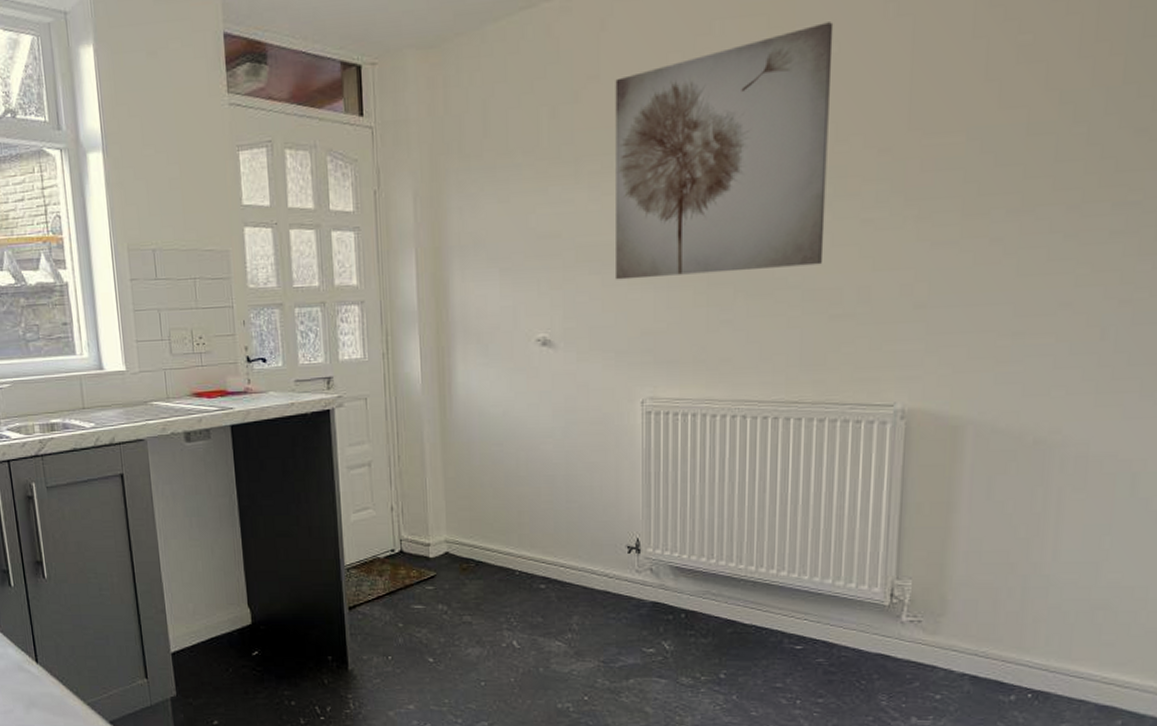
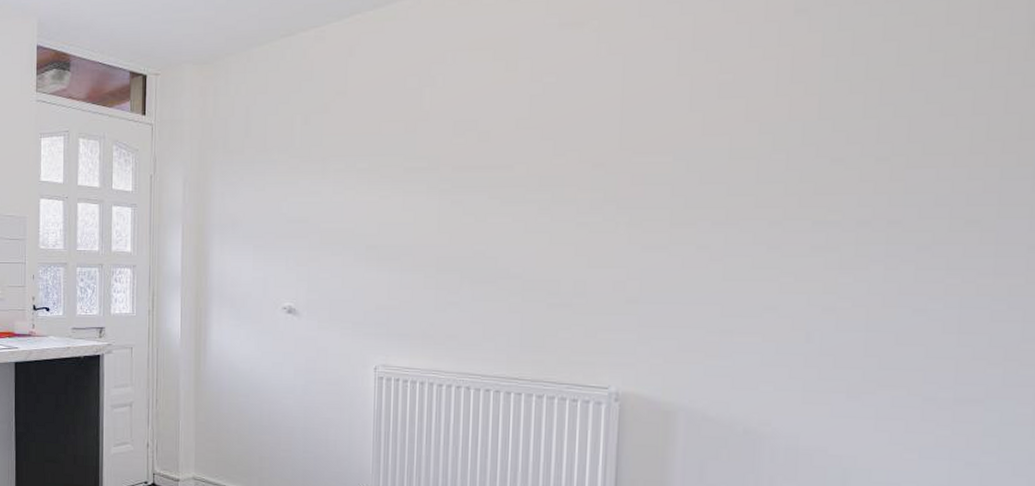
wall art: present [615,22,834,280] -> none [355,57,552,262]

